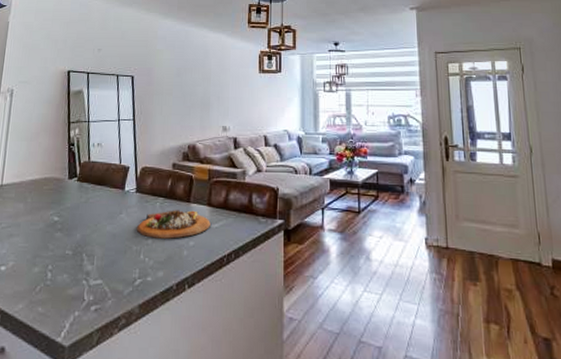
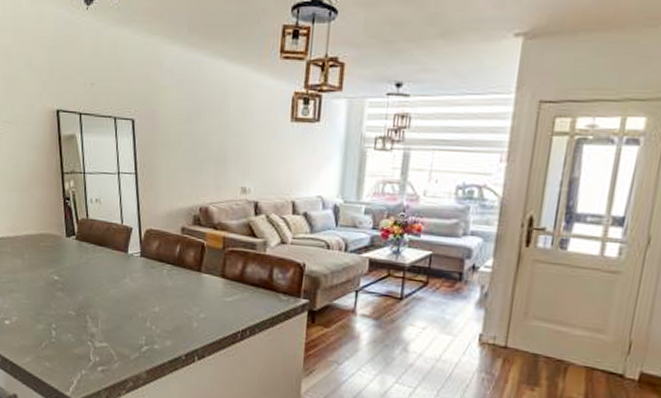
cutting board: present [136,210,211,239] -> none [141,278,224,309]

